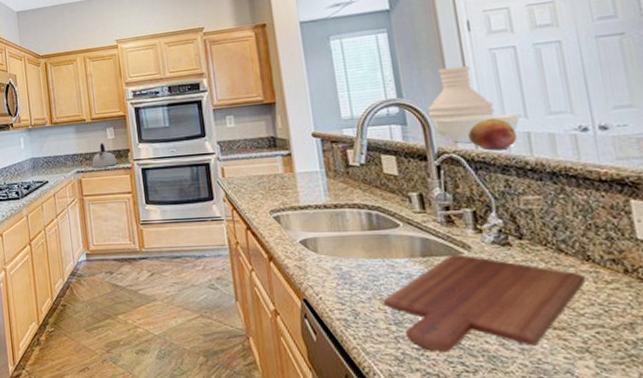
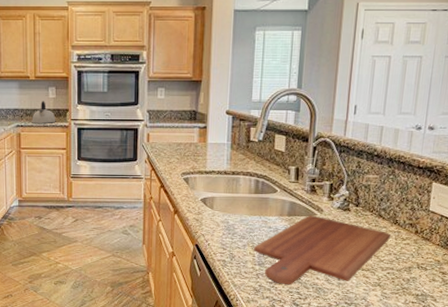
vase: present [428,66,496,123] -> none [317,68,365,112]
bowl: present [432,113,520,144] -> none [318,108,380,131]
fruit: present [467,118,517,151] -> none [340,113,374,139]

